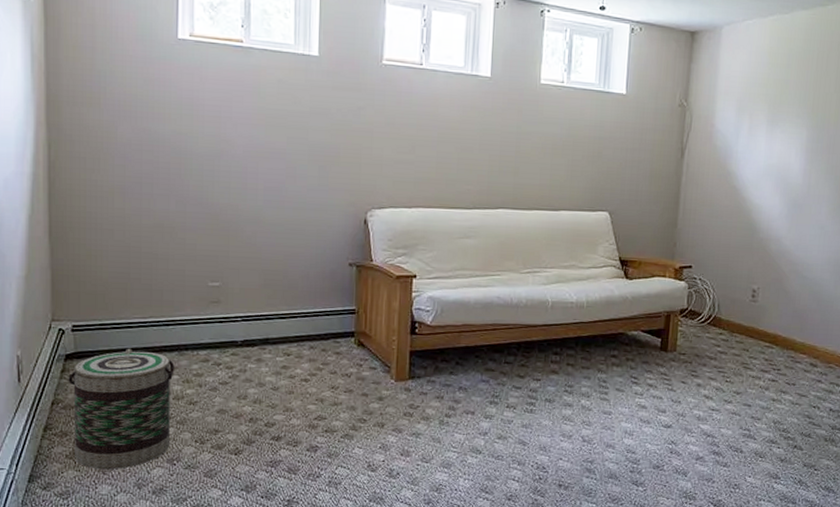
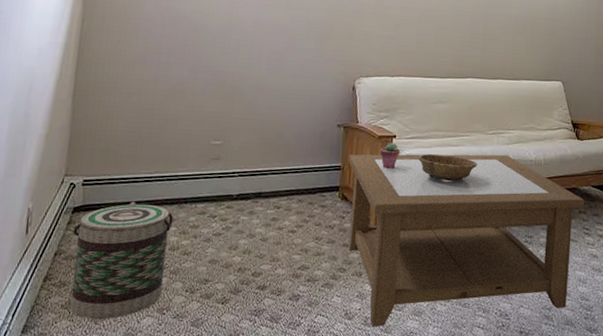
coffee table: none [363,296,633,479] -> present [348,154,584,327]
potted succulent: none [398,283,422,312] -> present [380,142,400,169]
decorative bowl: none [442,295,510,327] -> present [418,153,477,182]

